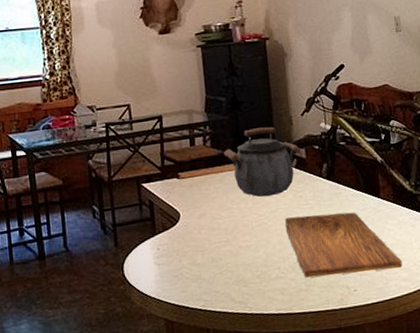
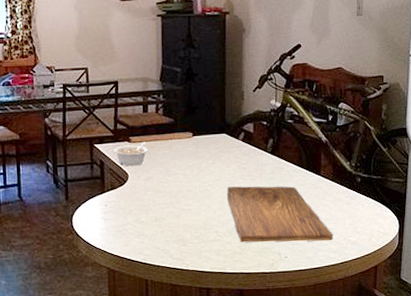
legume: none [162,177,199,205] -> present [114,142,148,166]
kettle: present [223,127,302,197] -> none [174,100,250,166]

